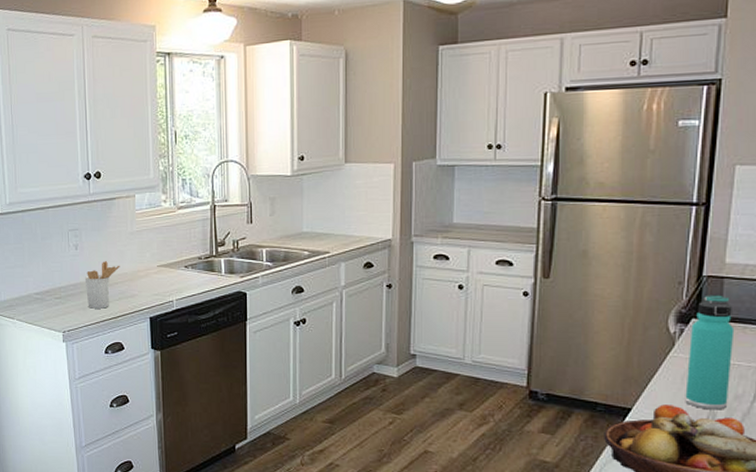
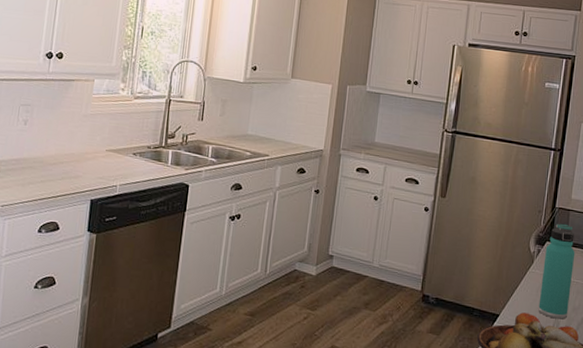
utensil holder: present [84,261,120,309] -> none [28,139,68,187]

